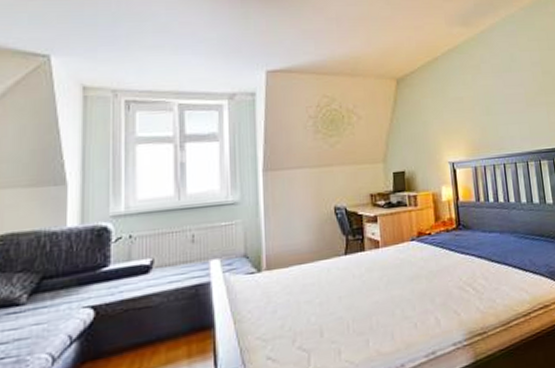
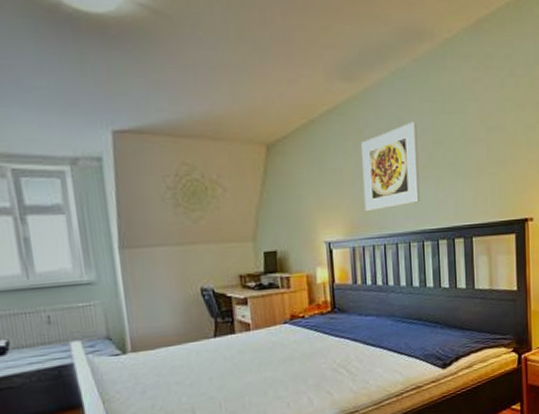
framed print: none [479,57,535,134] -> present [361,121,420,211]

